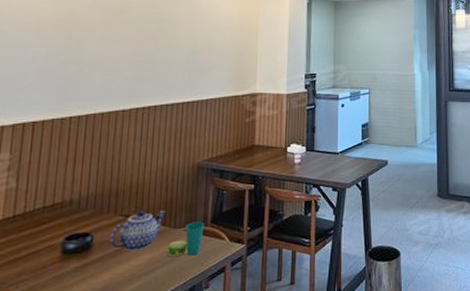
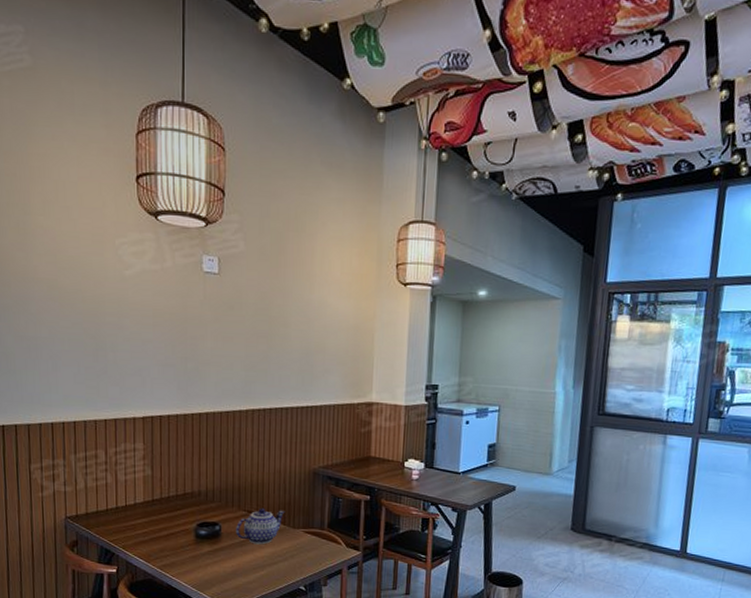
cup: present [167,221,205,258] -> none [287,524,322,555]

